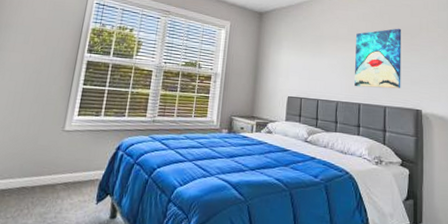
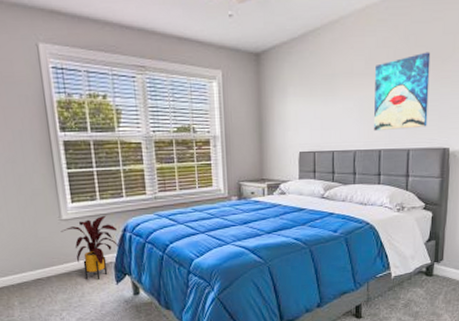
house plant: none [59,131,112,196] -> present [60,215,121,280]

